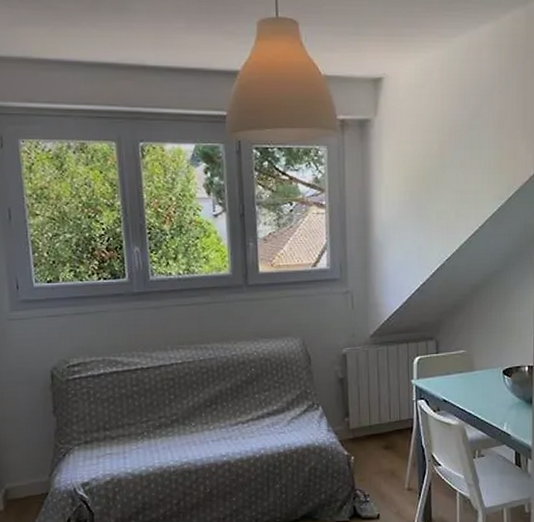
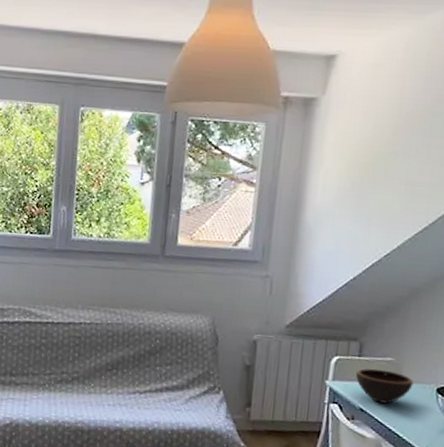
bowl: none [436,362,484,392] -> present [356,368,414,404]

